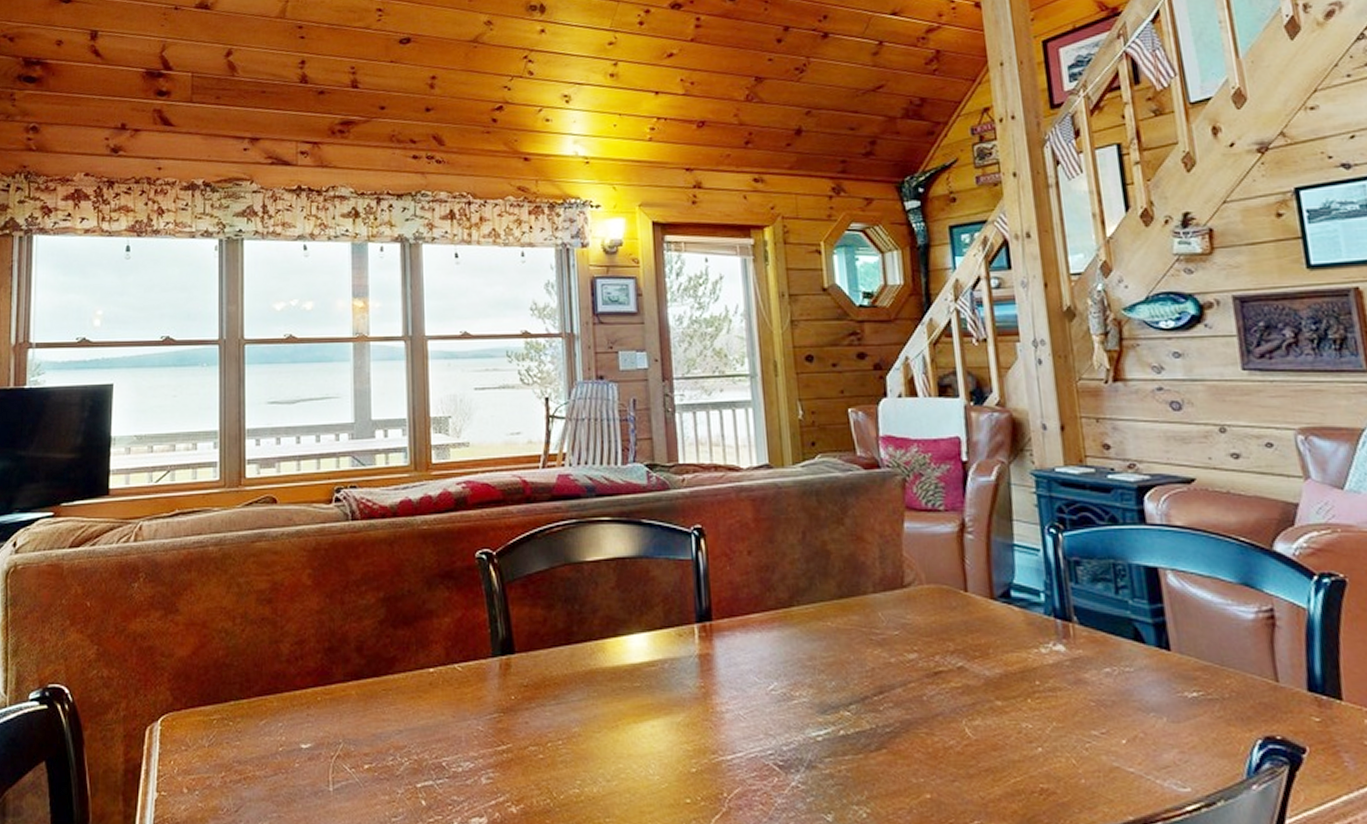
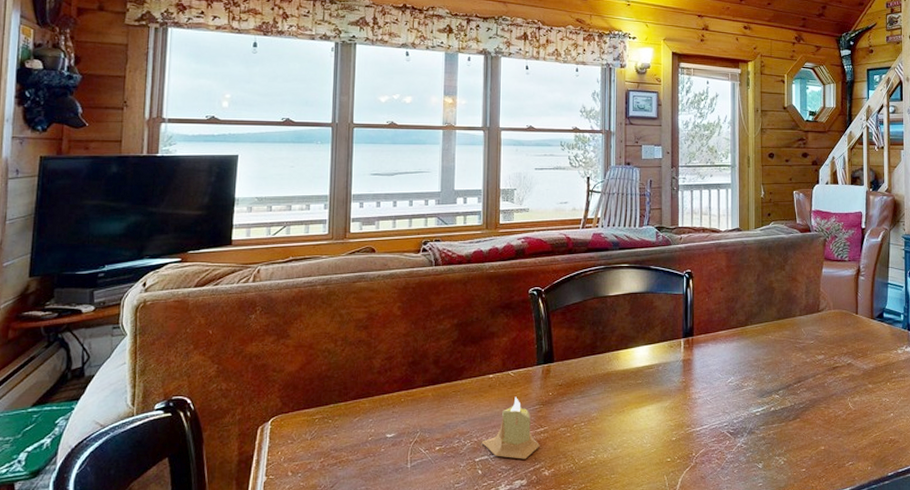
candle: none [423,699,502,789] -> present [481,396,540,459]

